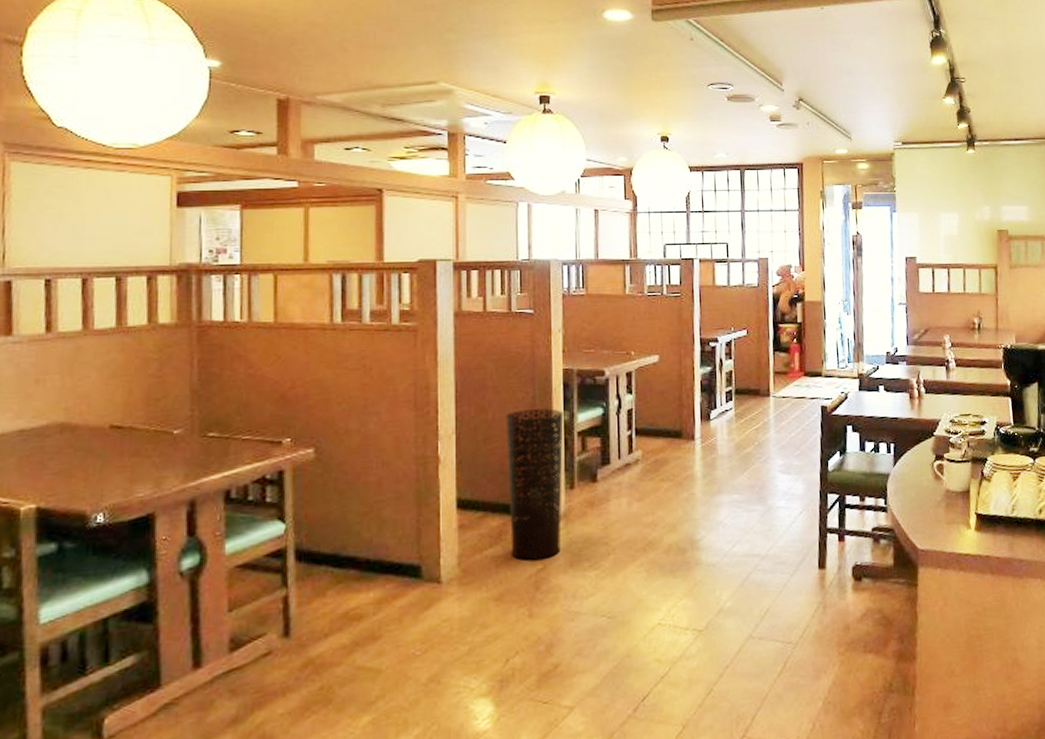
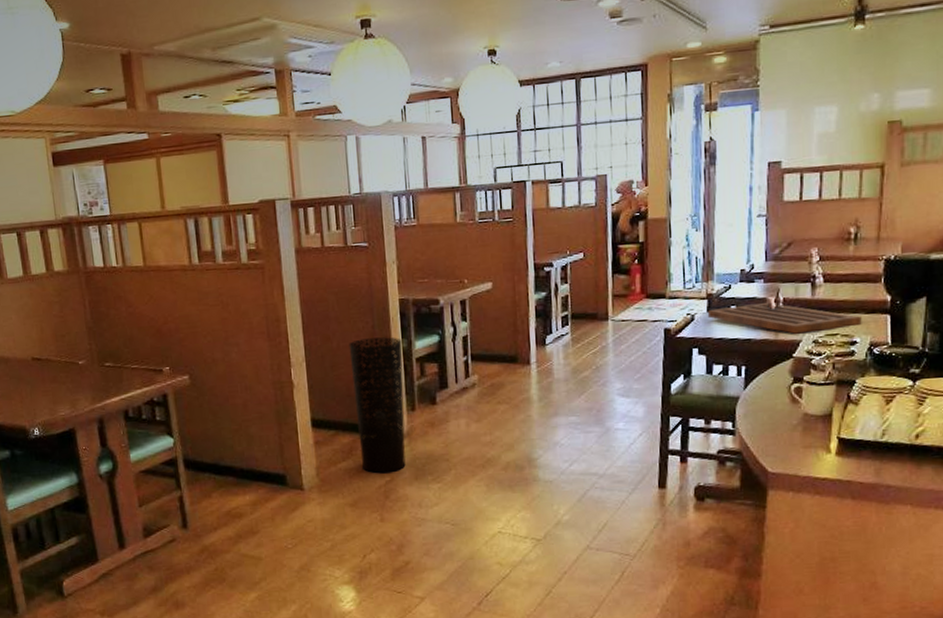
tray: none [859,383,989,414] -> present [707,302,862,334]

